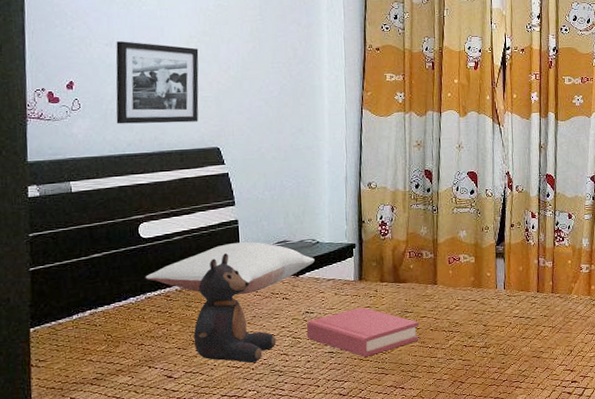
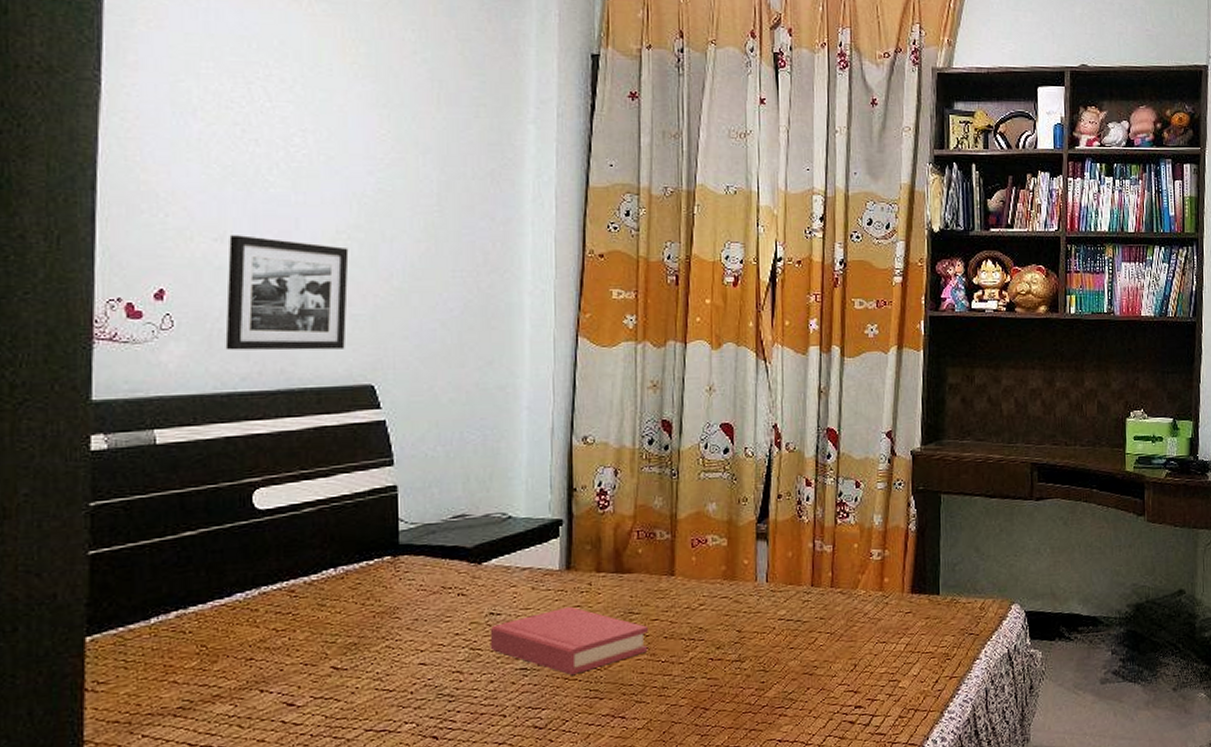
pillow: present [145,241,315,295] -> none [259,515,504,590]
teddy bear: present [193,253,277,364] -> none [327,531,447,685]

